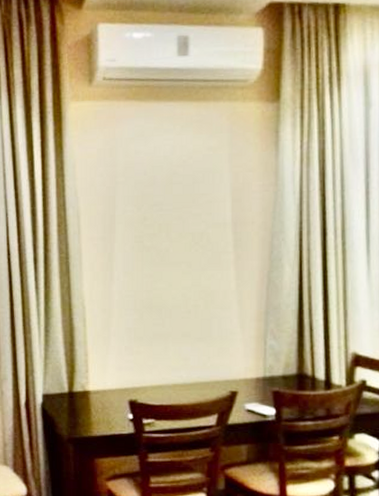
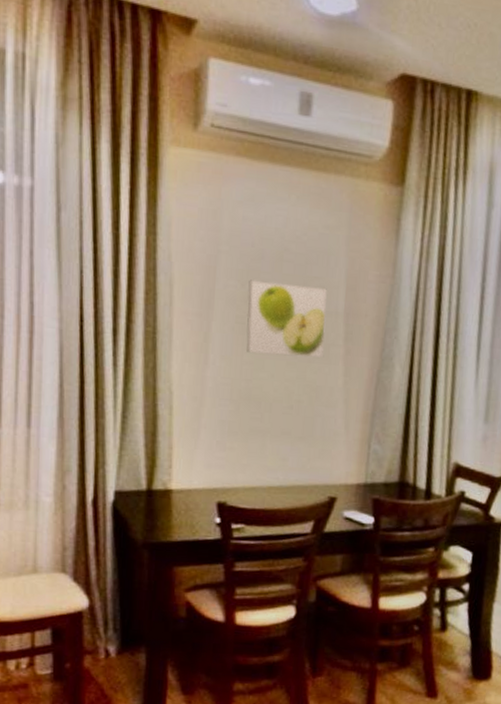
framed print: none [144,203,216,268] -> present [246,279,327,358]

